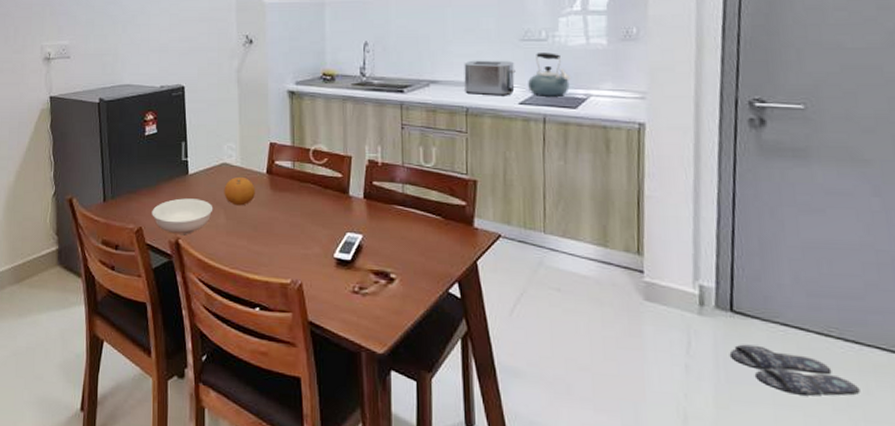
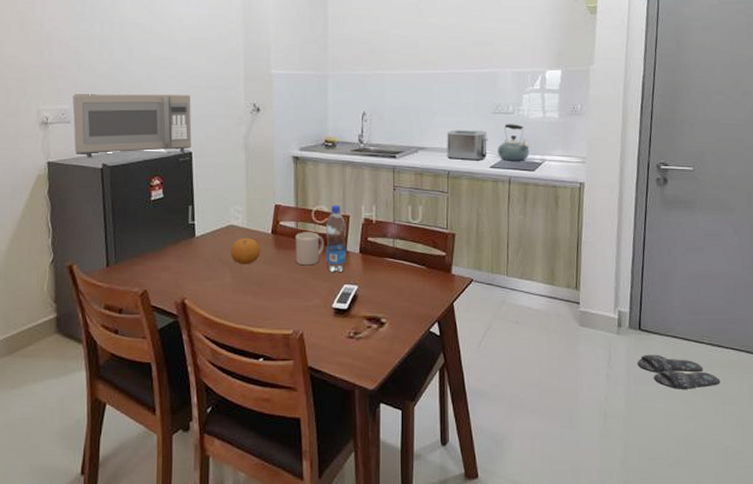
microwave: none [72,28,184,93] -> present [73,94,192,158]
bowl: present [152,198,213,236] -> none [157,260,220,296]
mug: none [292,173,324,210] -> present [295,232,325,266]
bottle: none [326,144,350,220] -> present [326,204,347,273]

